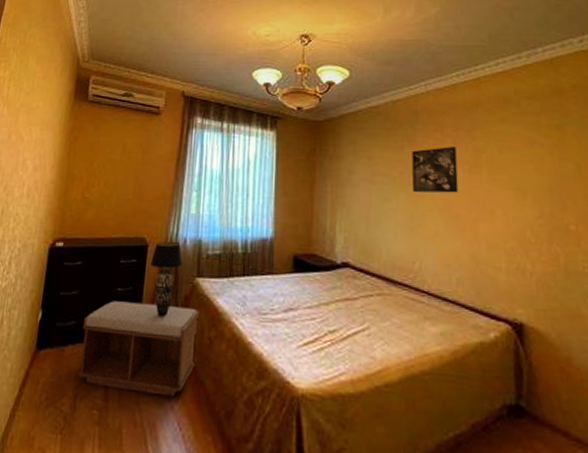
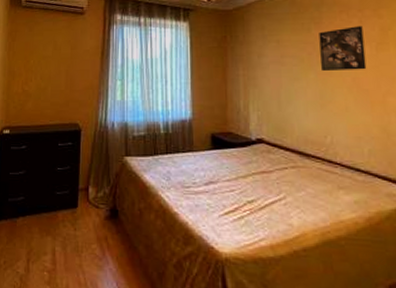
bench: present [78,301,199,397] -> none [29,179,129,261]
table lamp: present [150,242,183,317] -> none [84,126,112,192]

